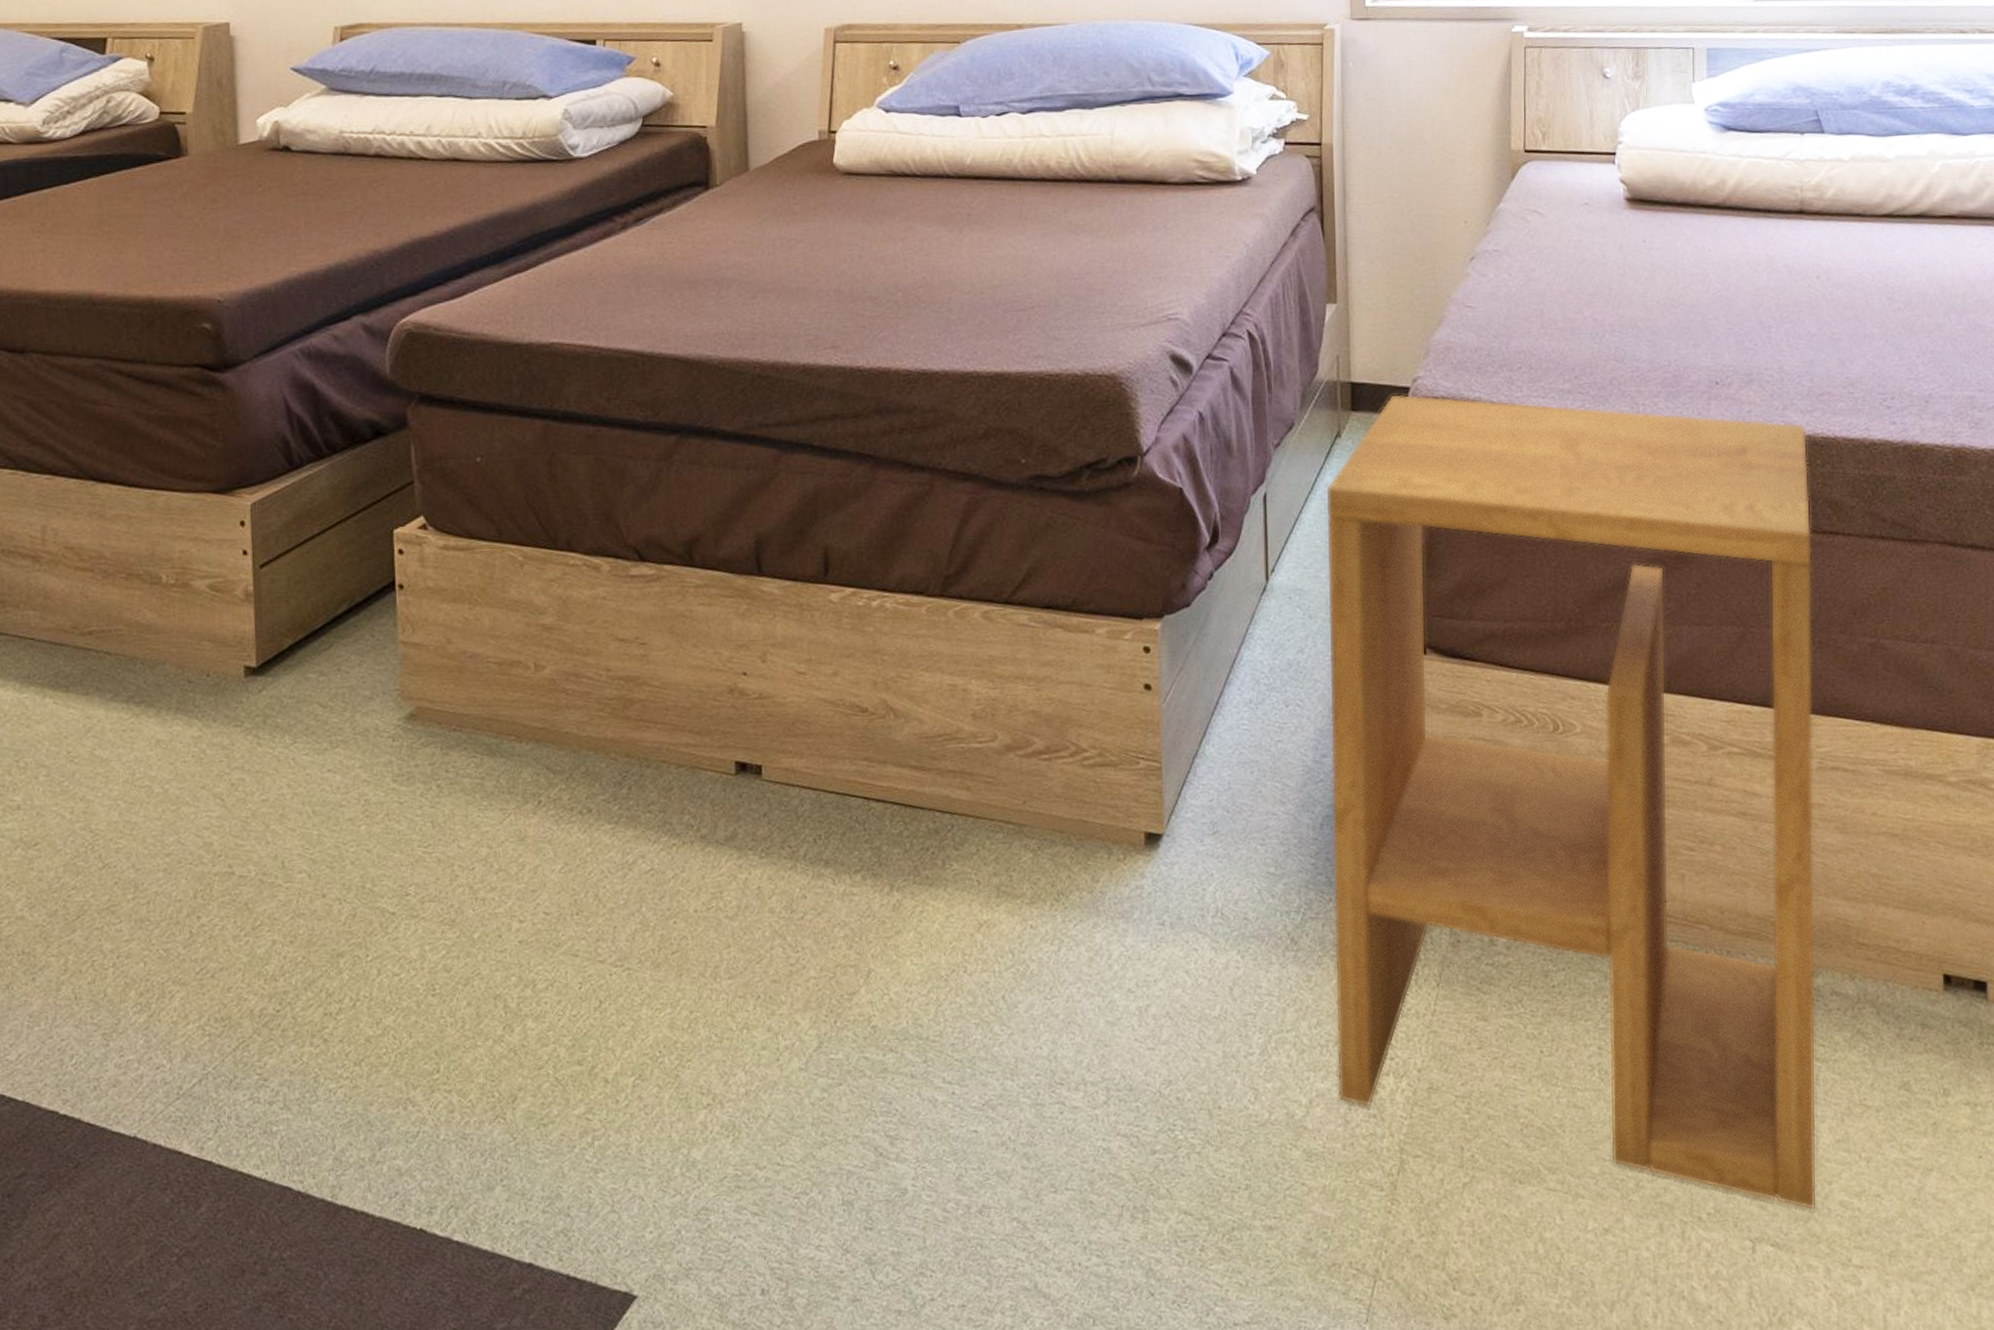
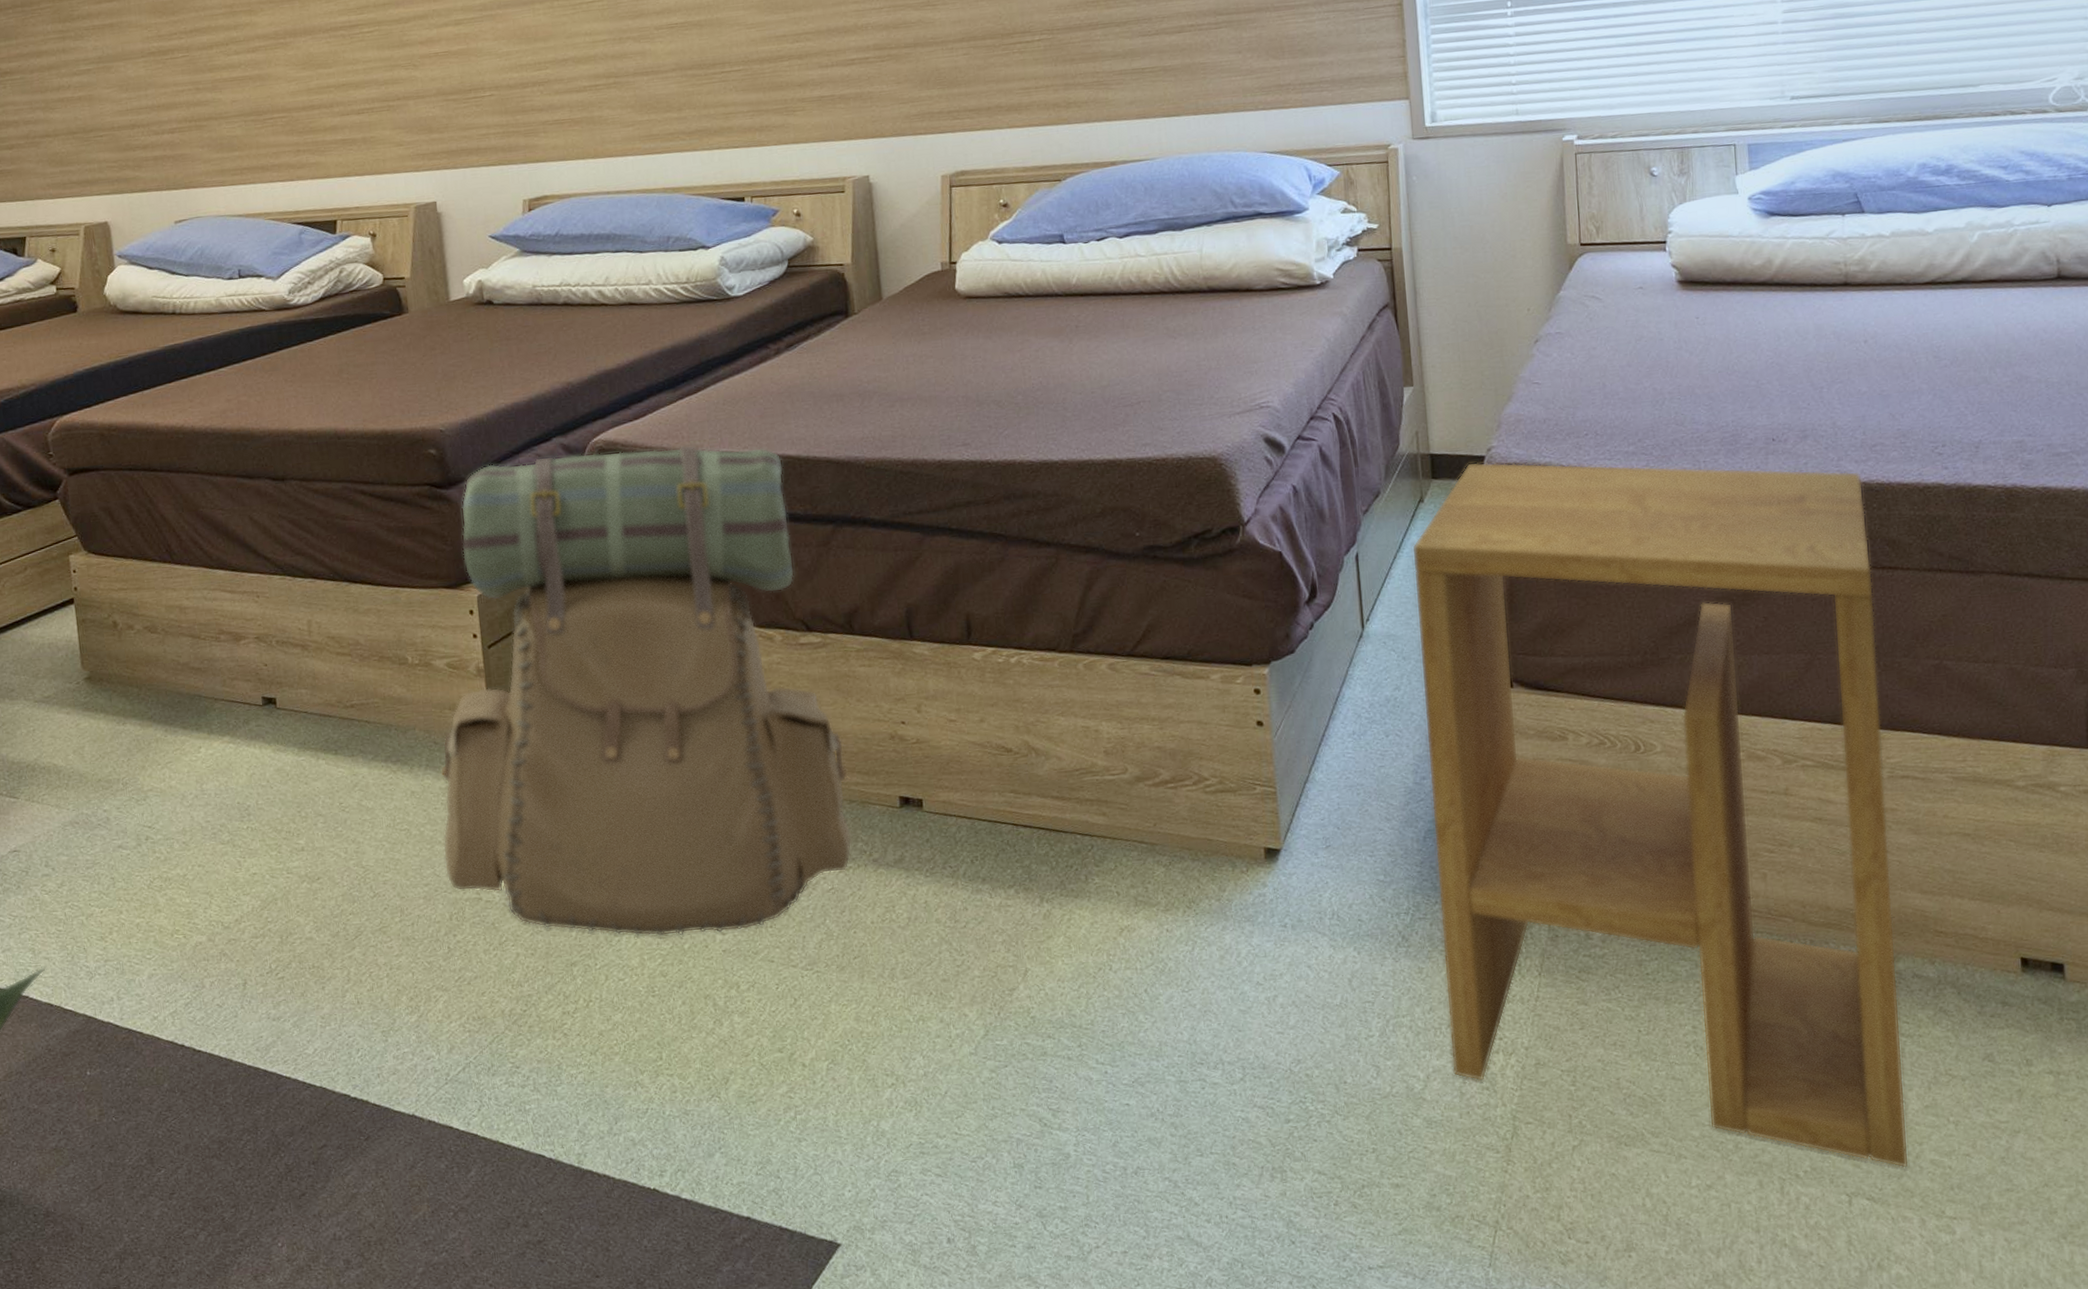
backpack: none [190,332,679,923] -> present [440,445,852,936]

